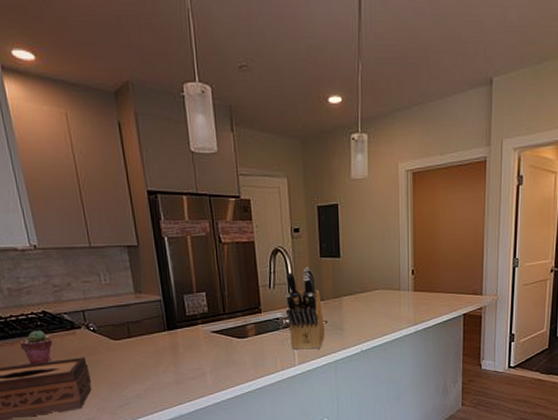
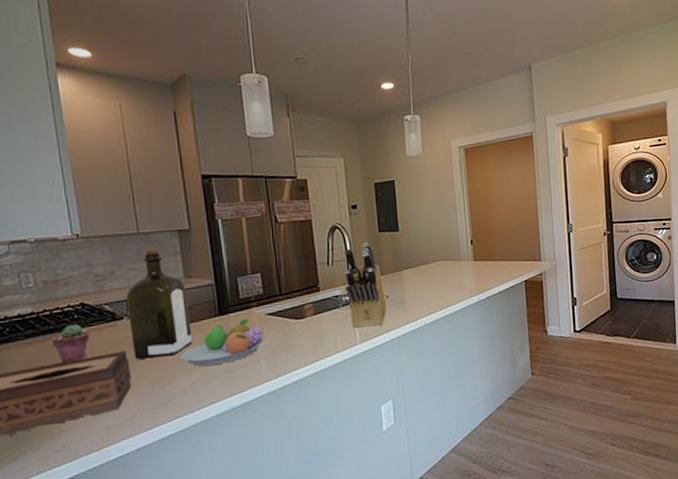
liquor: none [82,262,145,366] -> present [125,248,193,360]
fruit bowl: none [134,335,209,376] -> present [180,319,264,366]

